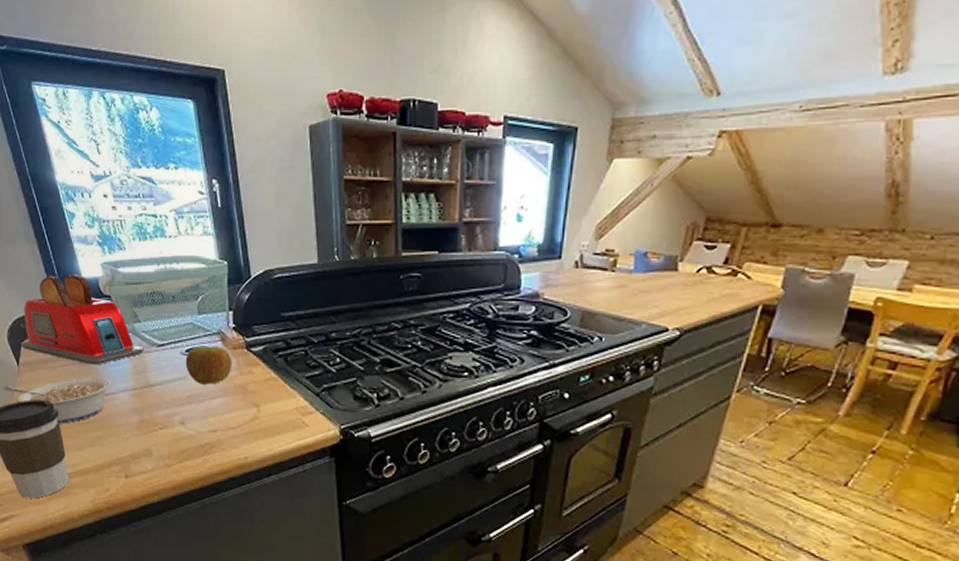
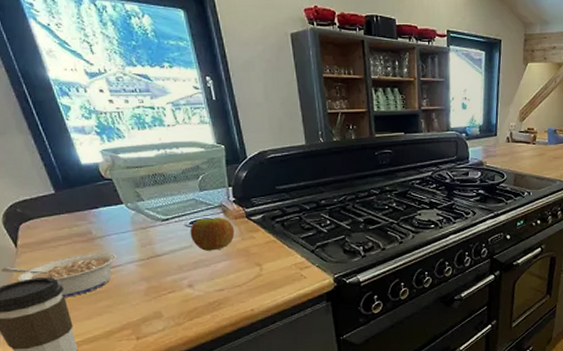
toaster: present [20,274,143,365] -> none [17,161,148,242]

